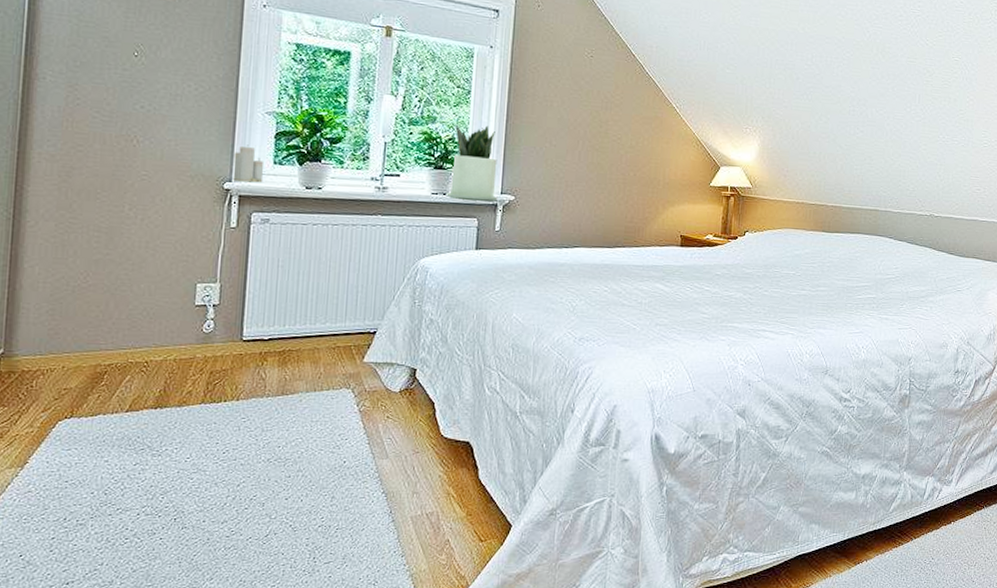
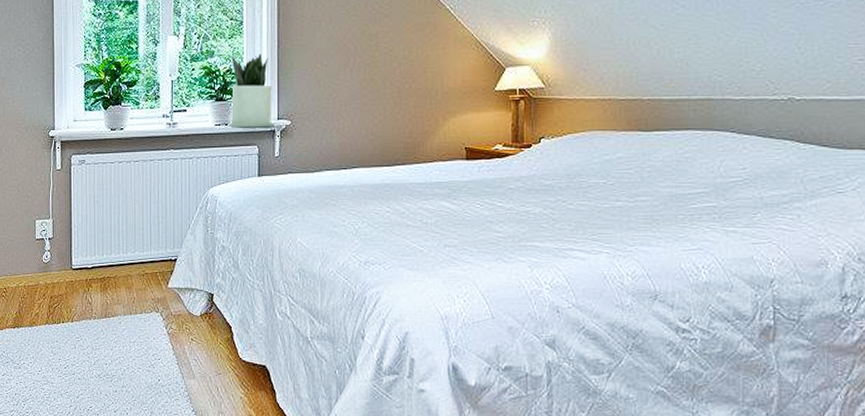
candle: present [232,144,264,183] -> none [55,95,78,129]

